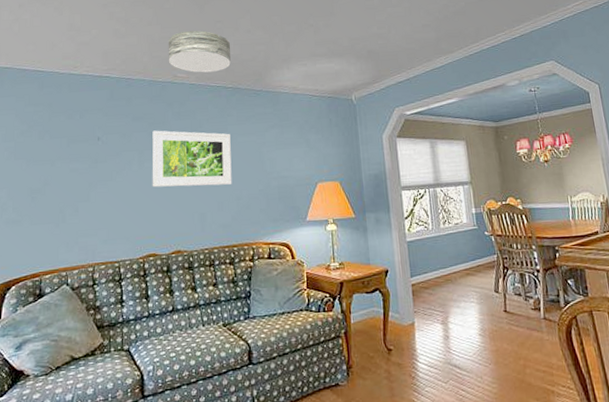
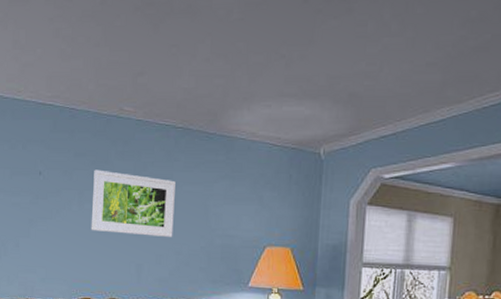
ceiling light: present [168,30,231,73] -> none [115,55,185,108]

